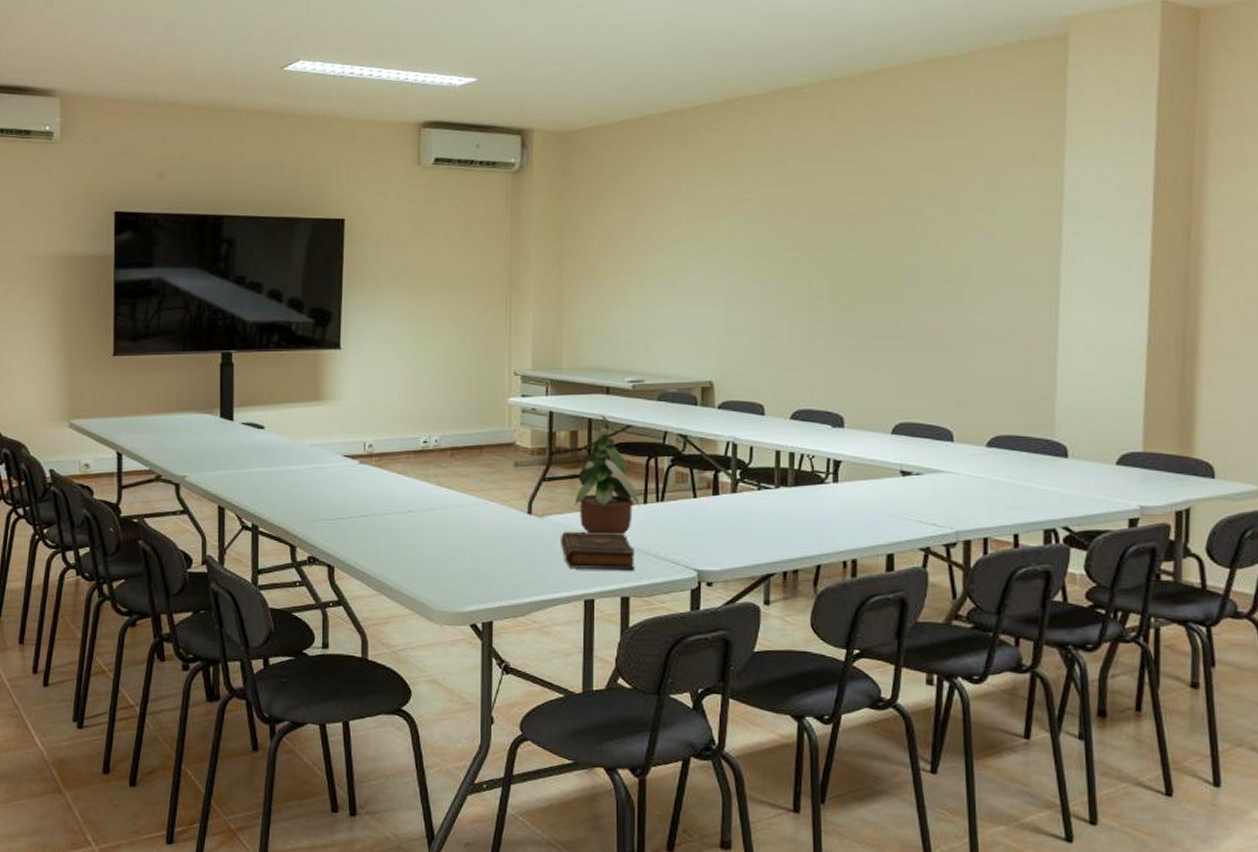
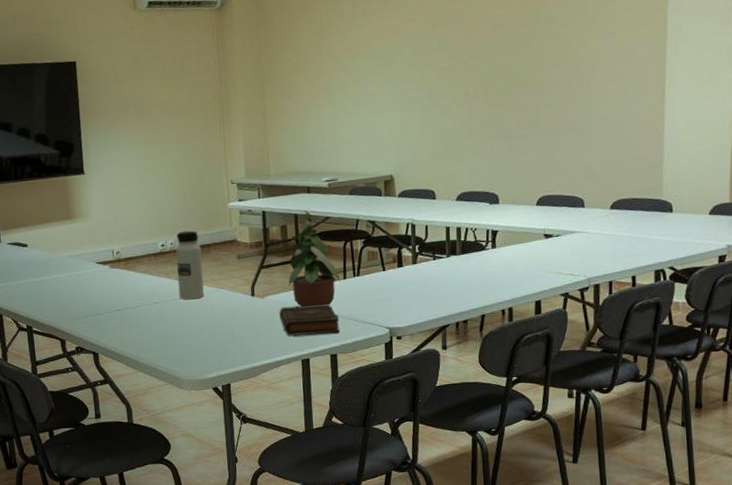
water bottle: none [439,427,471,512] -> present [176,230,204,300]

